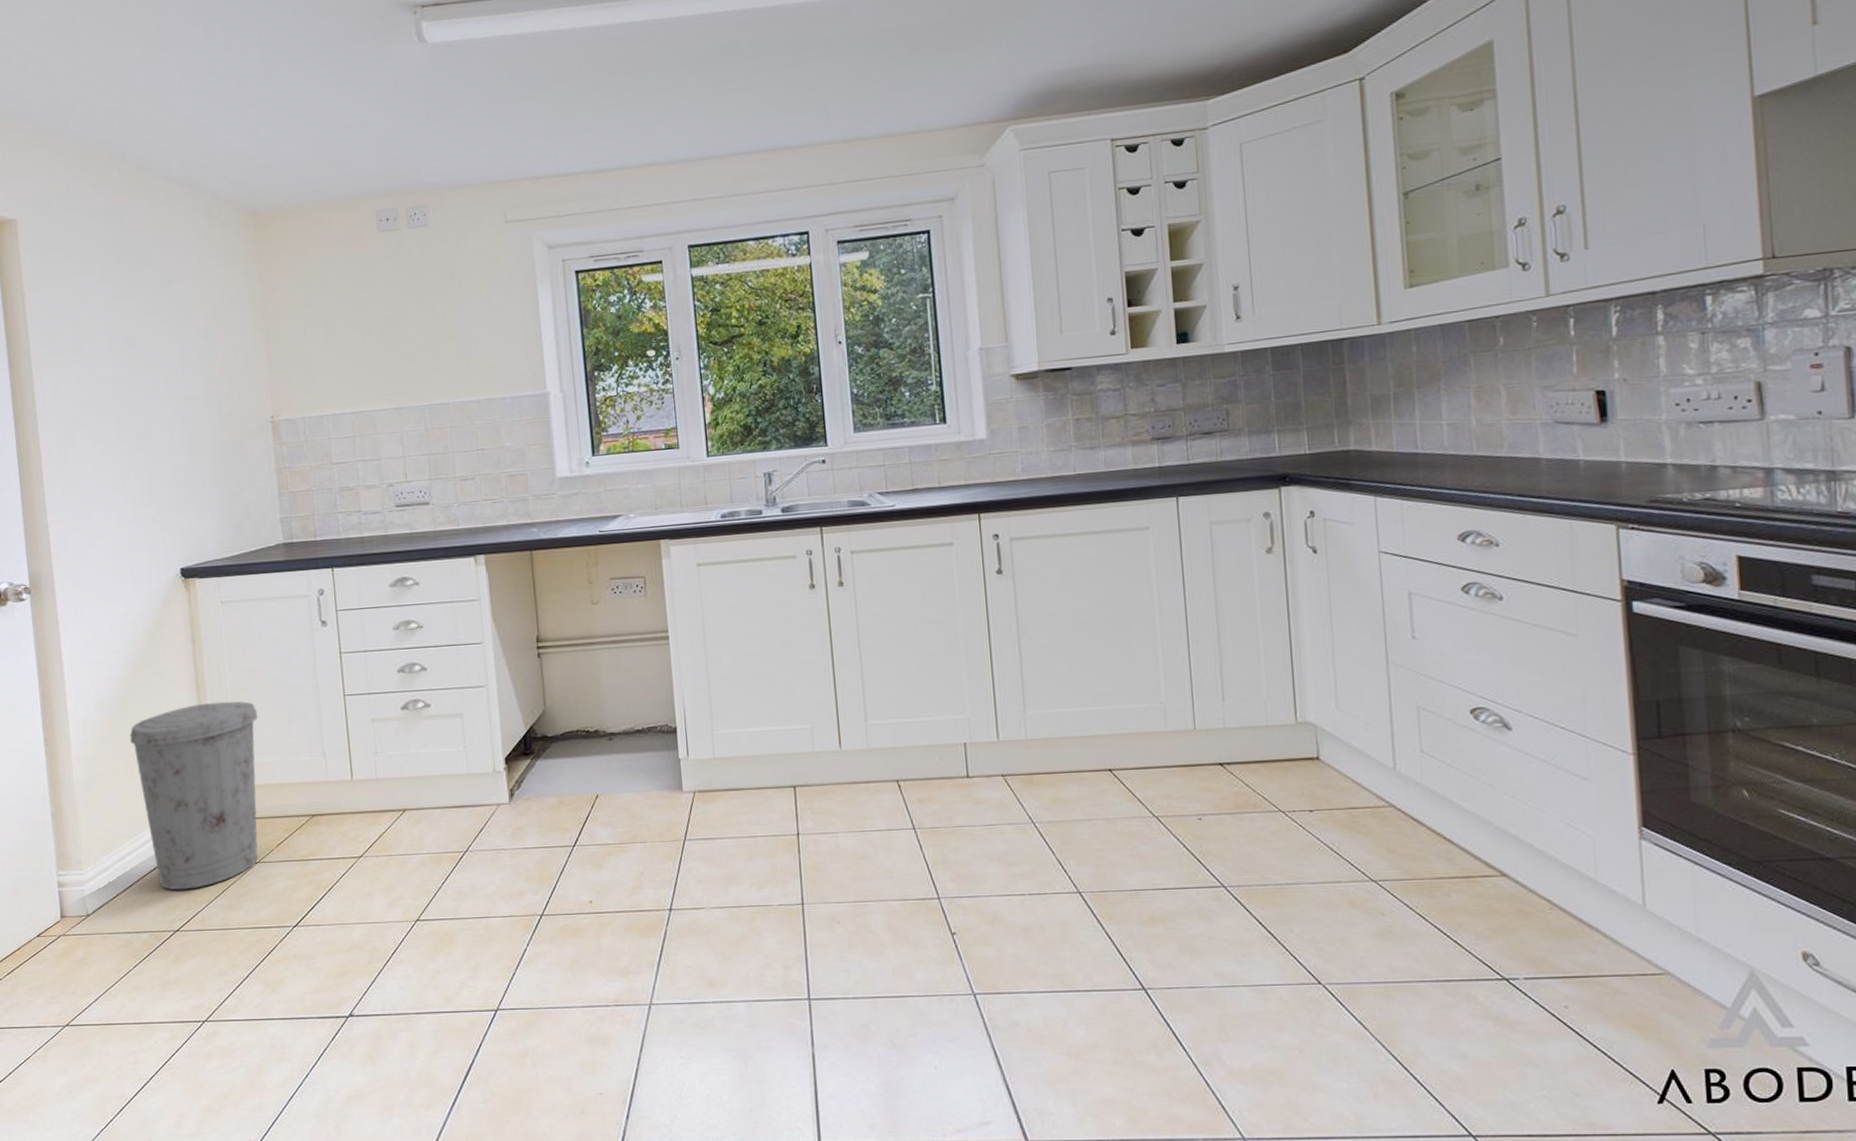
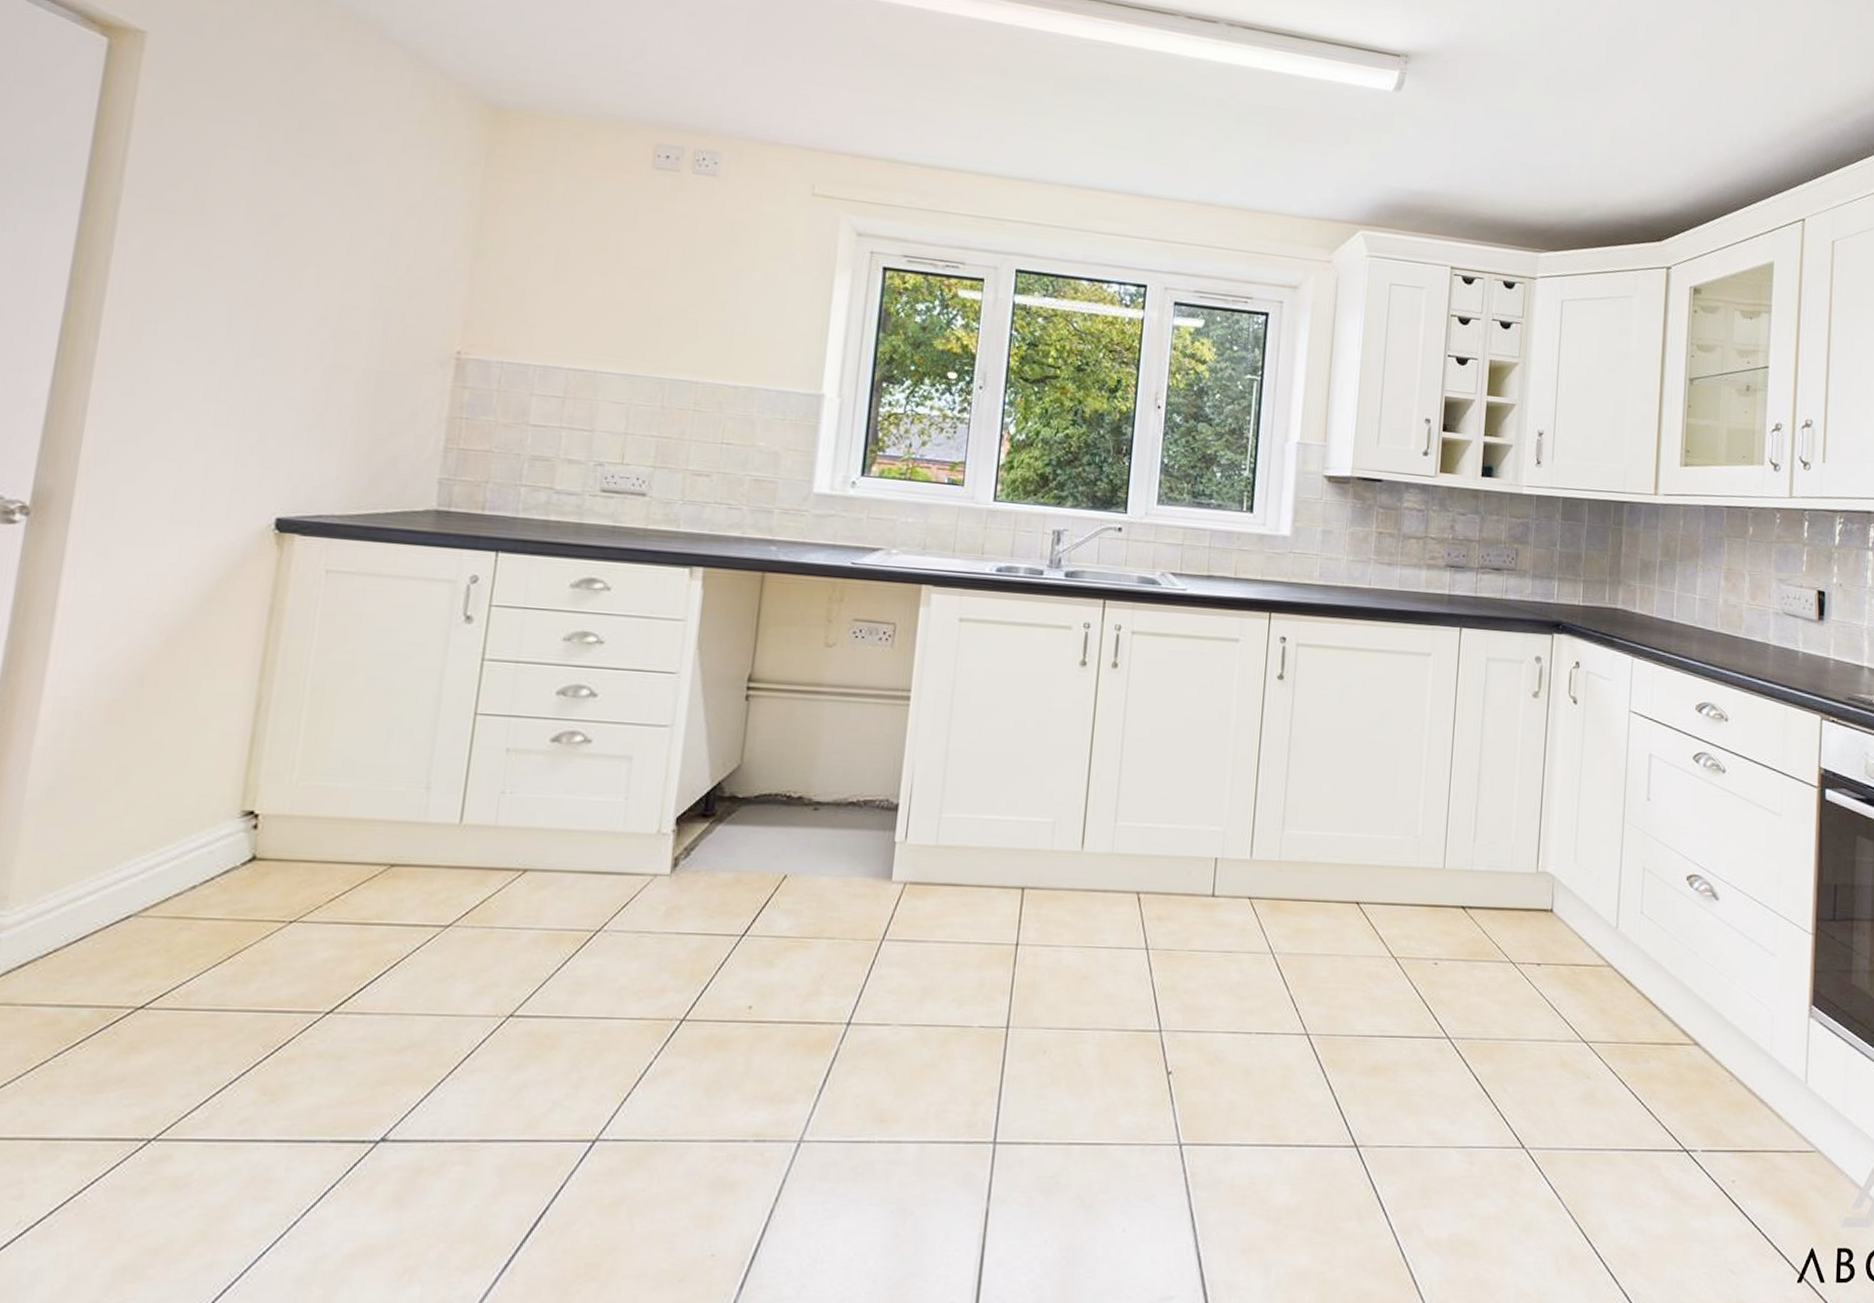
trash can: present [130,701,258,890] -> none [129,698,344,951]

